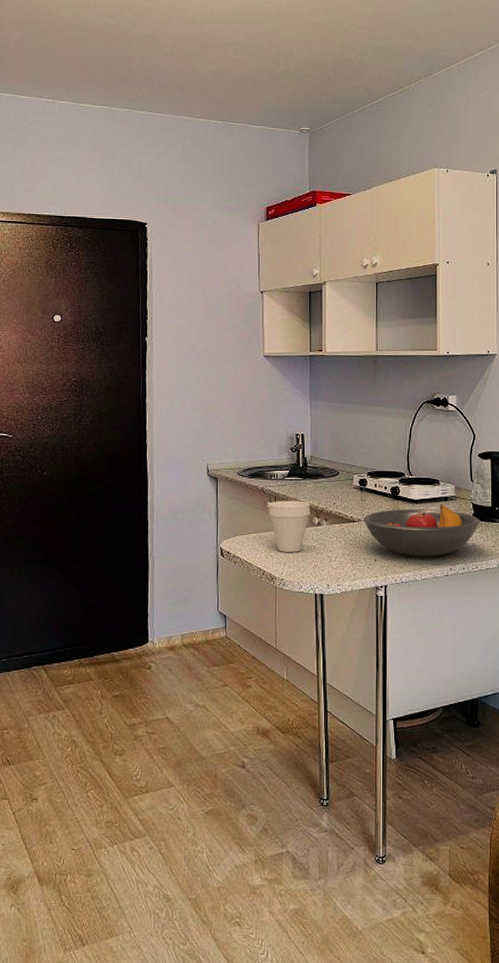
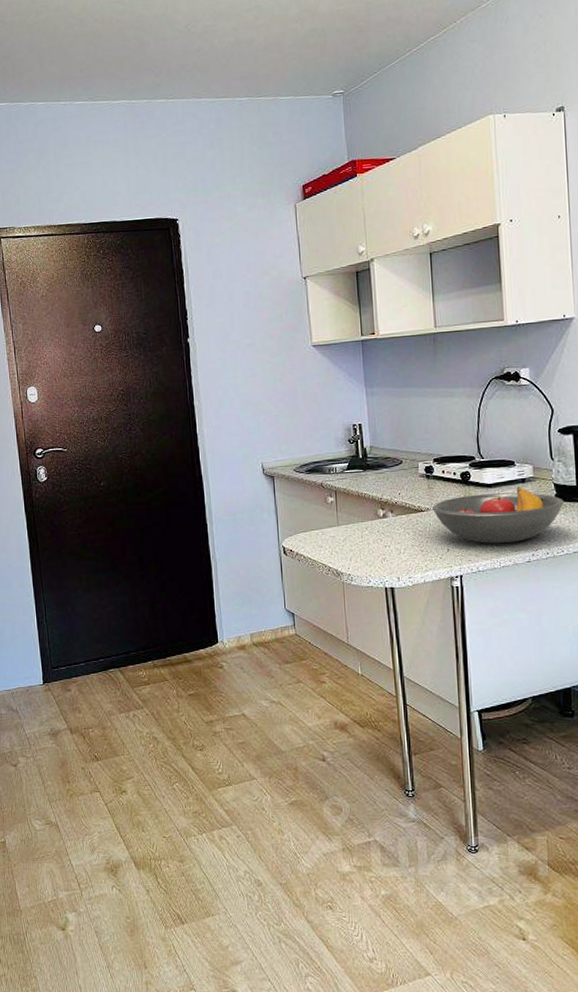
cup: present [269,500,311,552] -> none [329,493,374,547]

